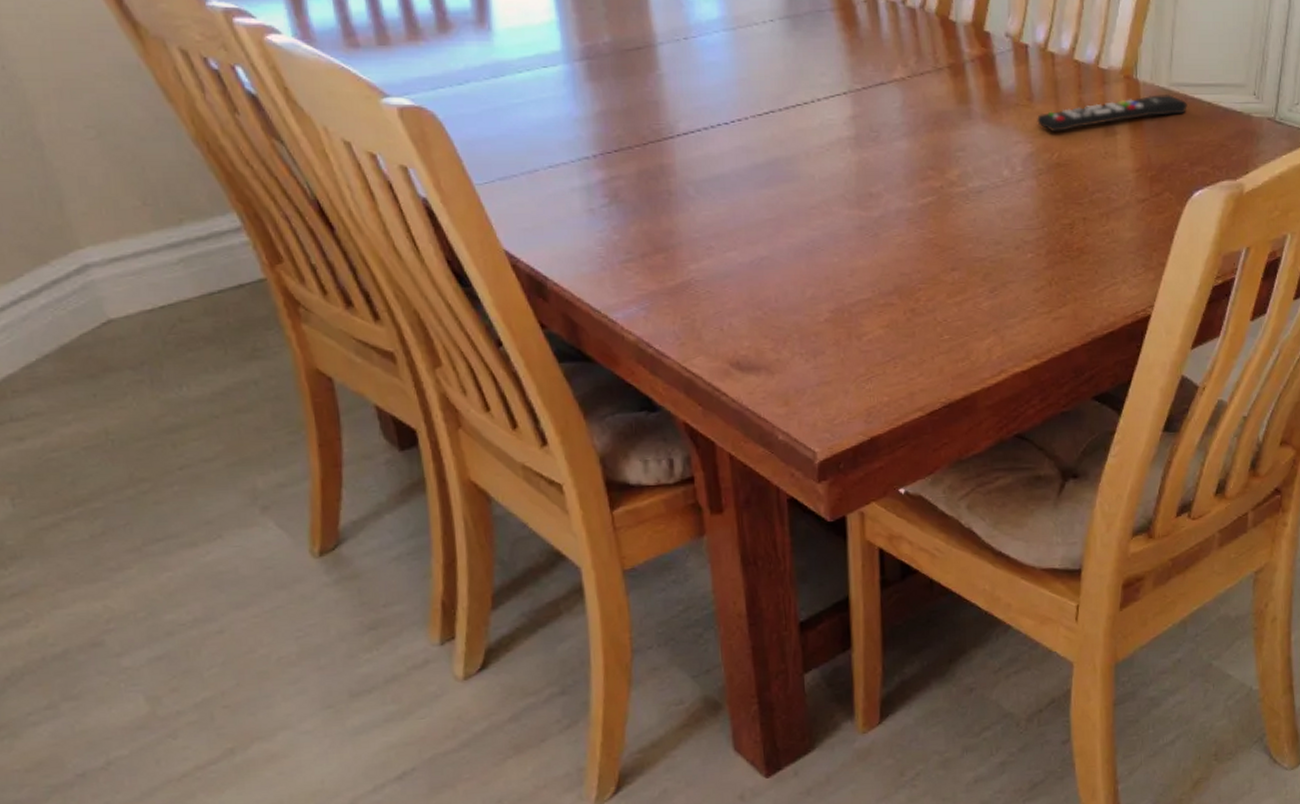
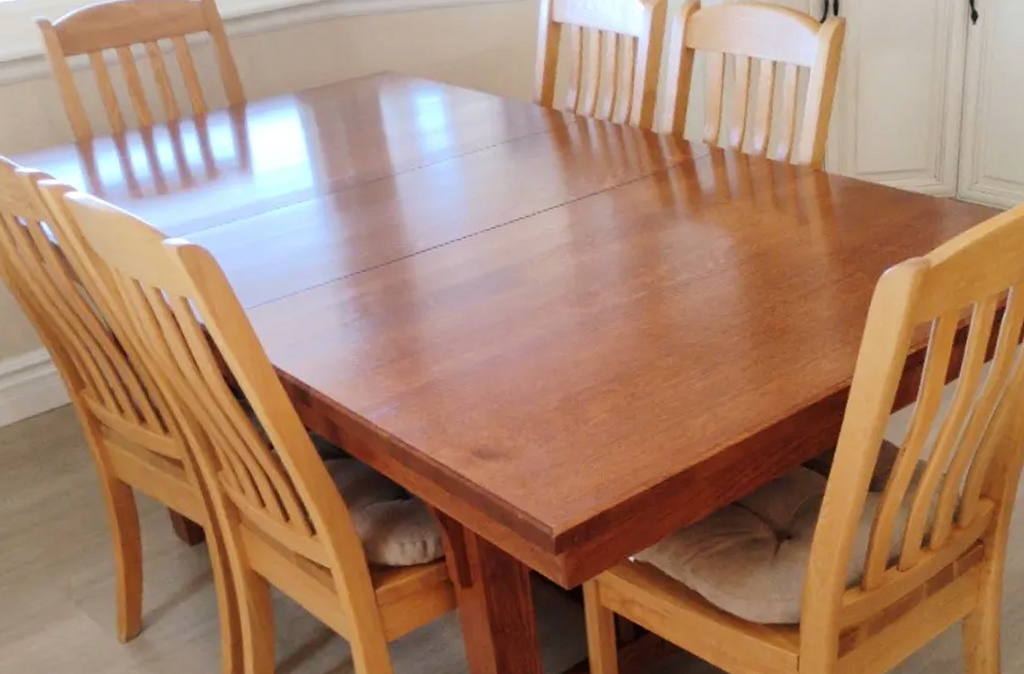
remote control: present [1037,93,1188,131] -> none [736,182,874,225]

